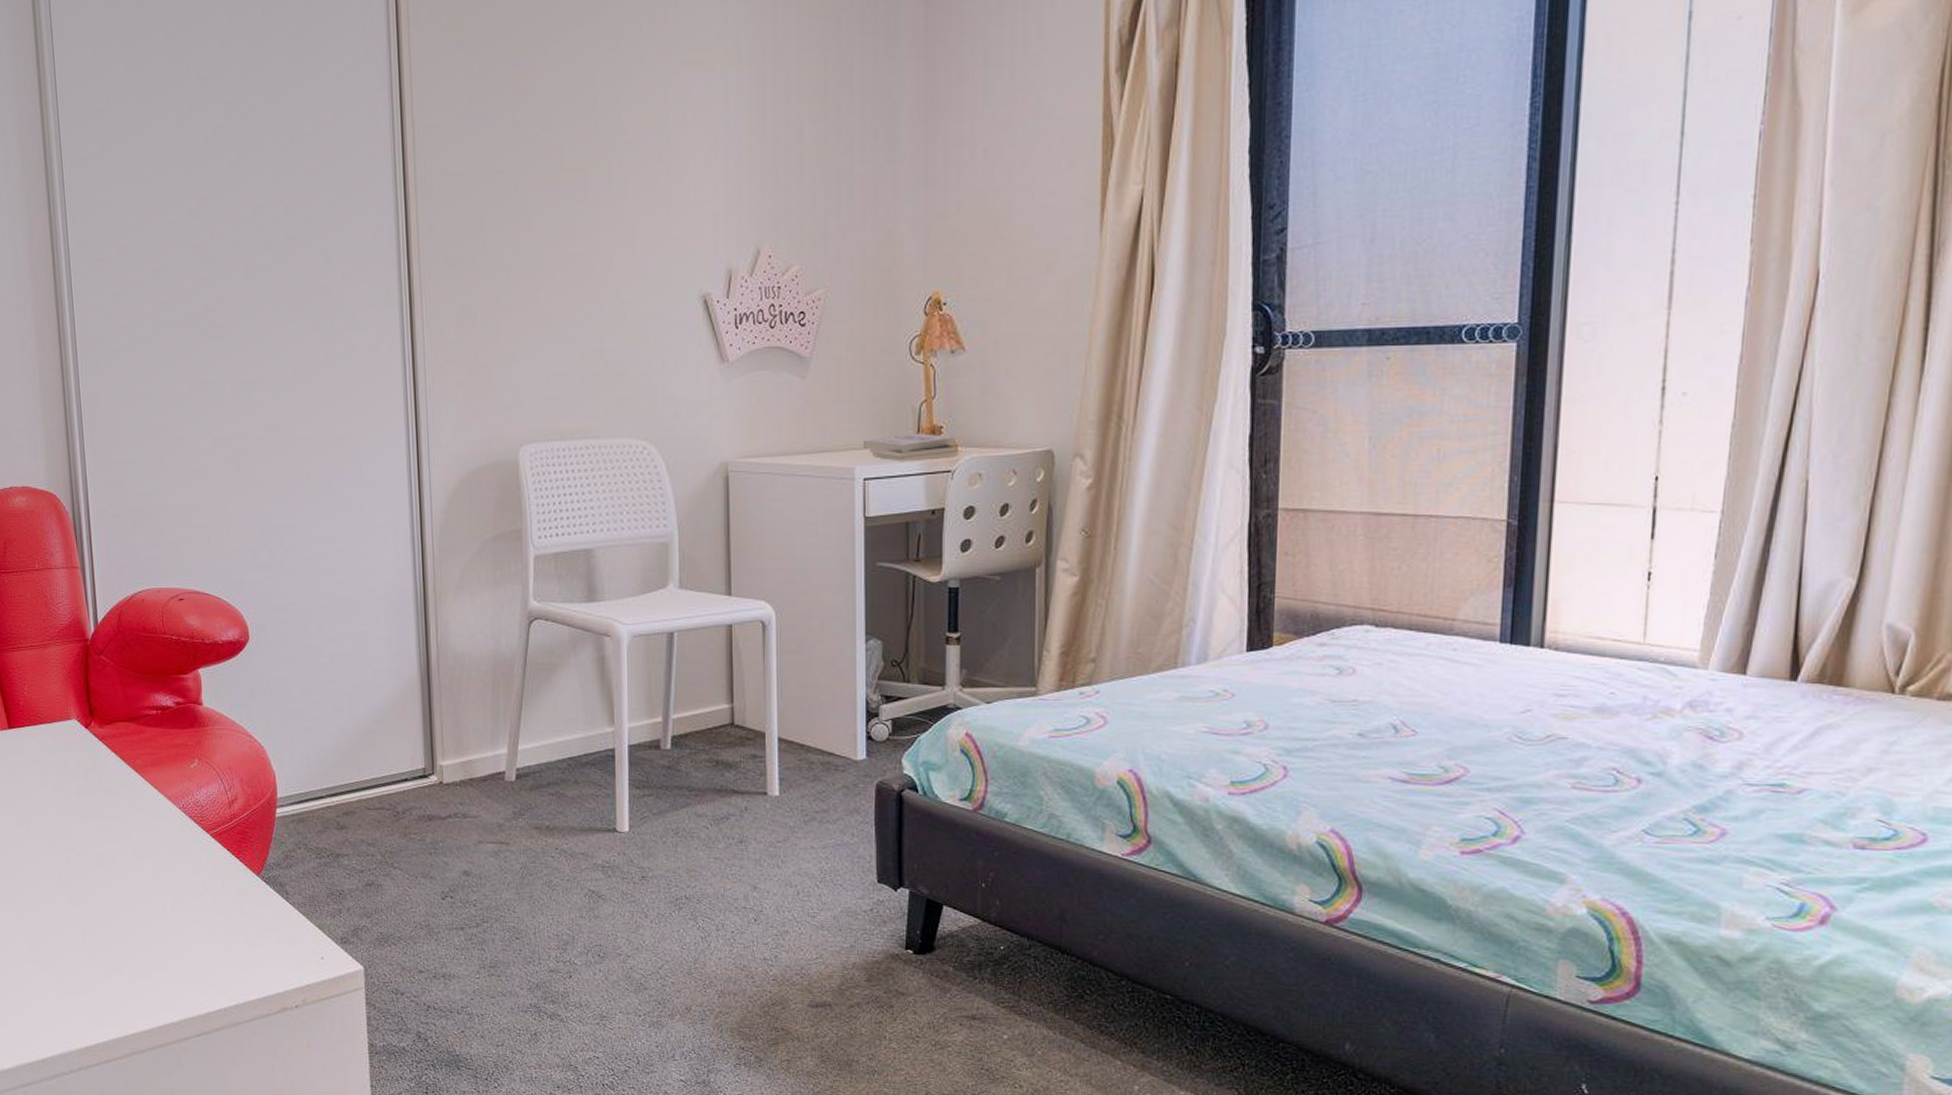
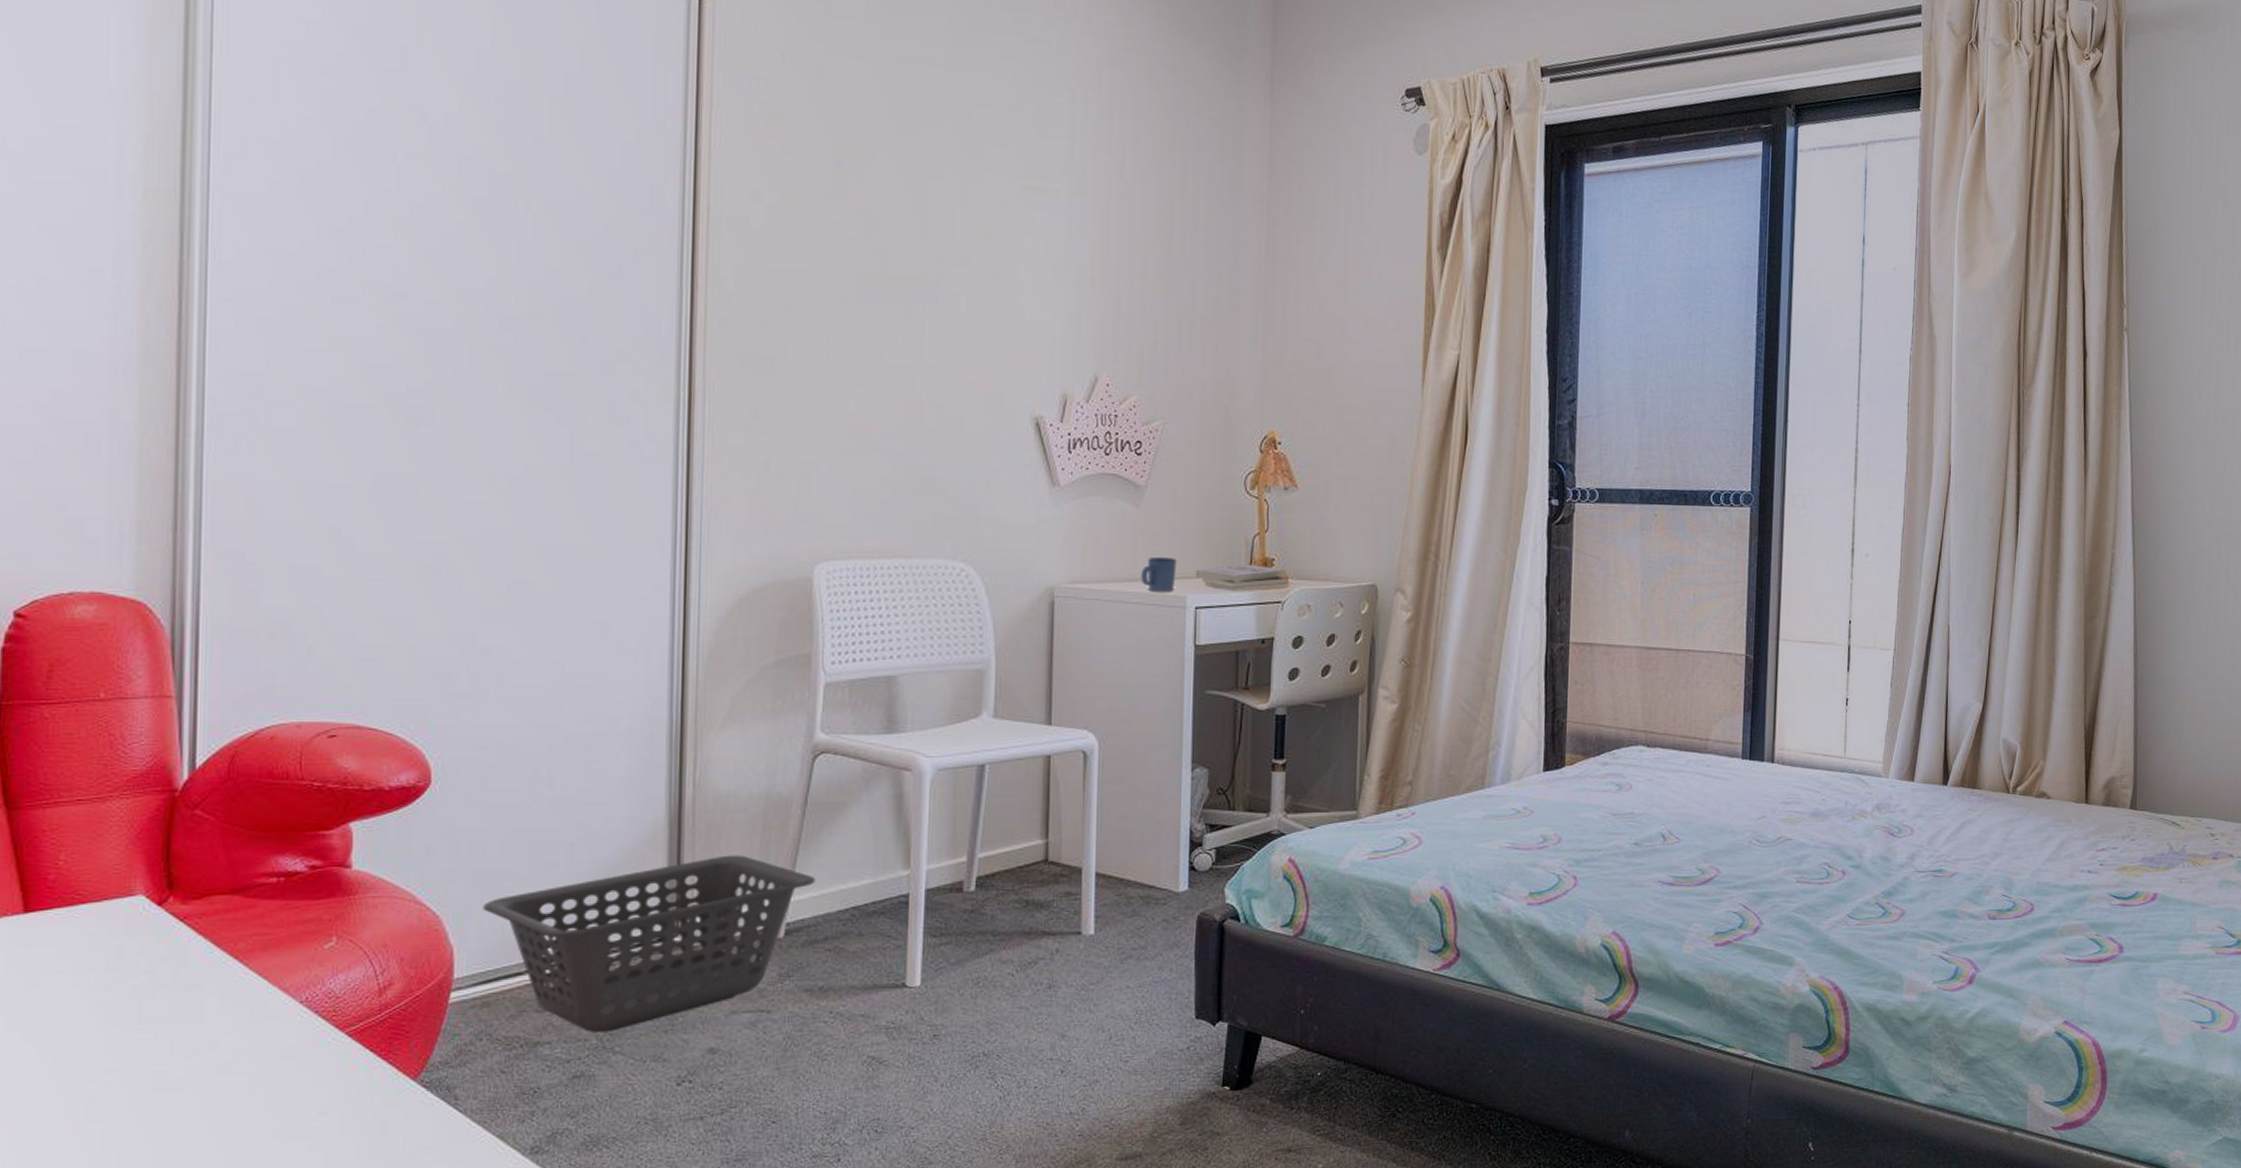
laundry basket: none [292,707,537,850] -> present [482,855,816,1032]
mug: none [809,429,844,466] -> present [1140,557,1177,594]

